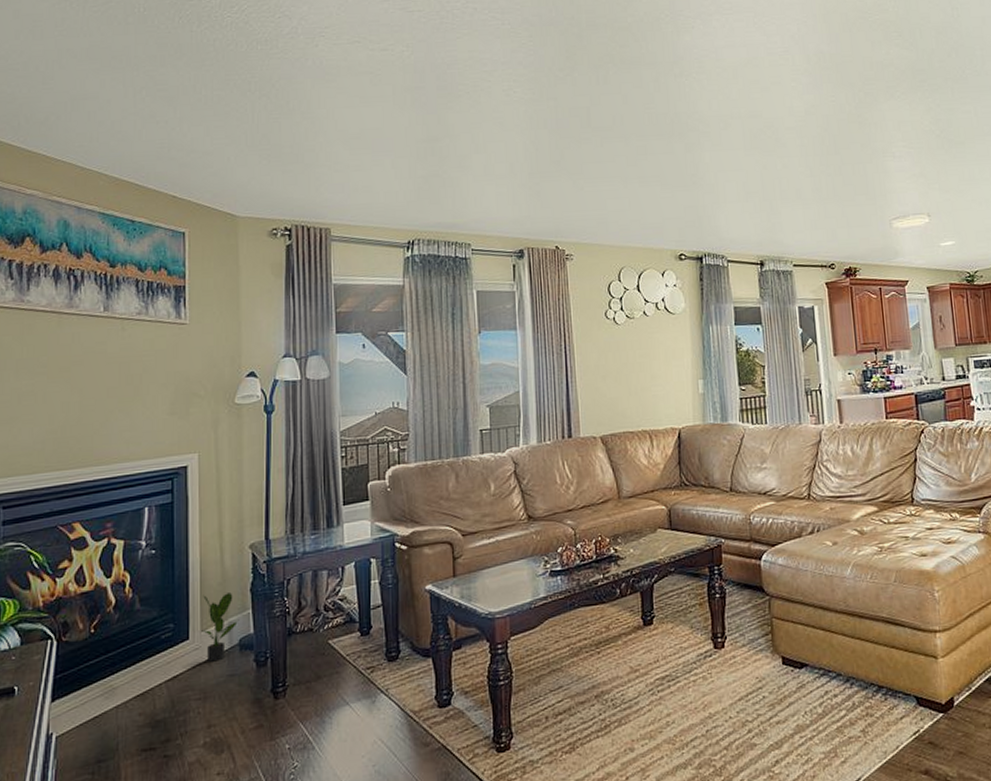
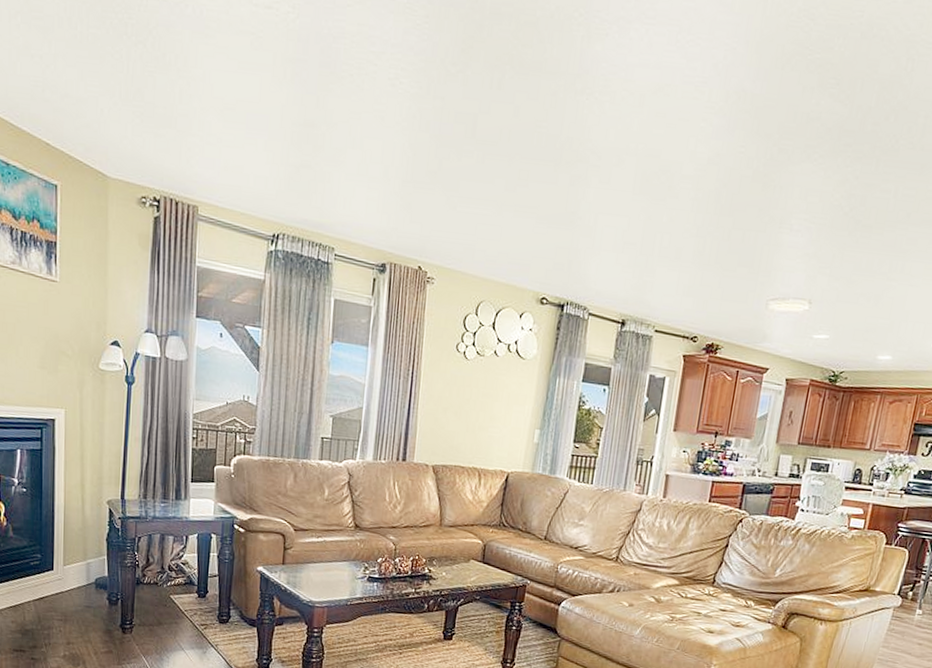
potted plant: present [201,593,239,662] -> none [64,536,96,593]

